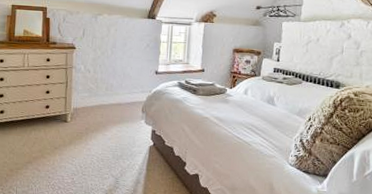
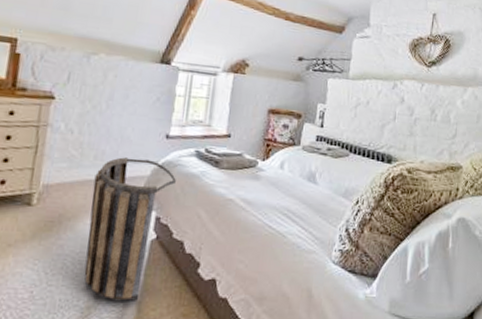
basket: none [106,88,165,188] -> present [84,157,176,302]

